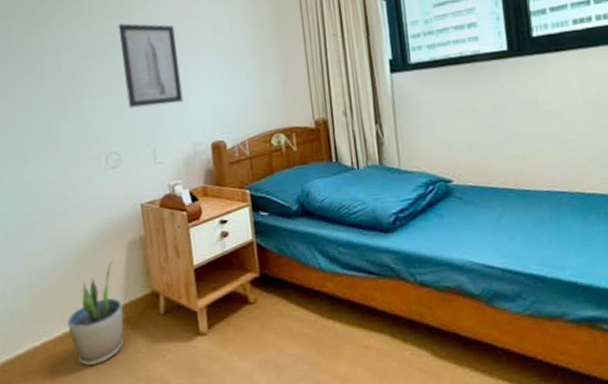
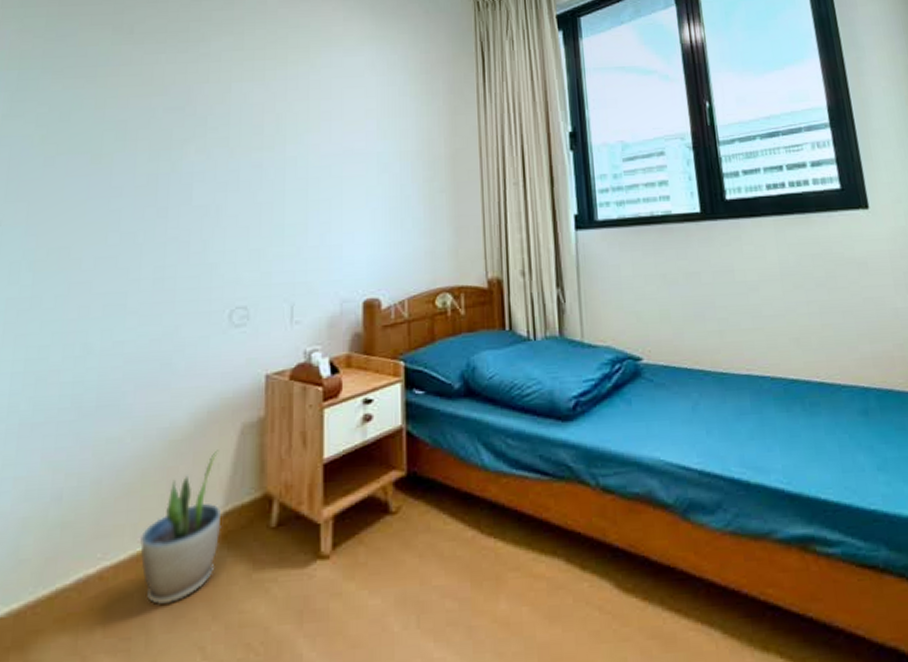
wall art: present [118,23,183,108] -> none [267,155,336,254]

